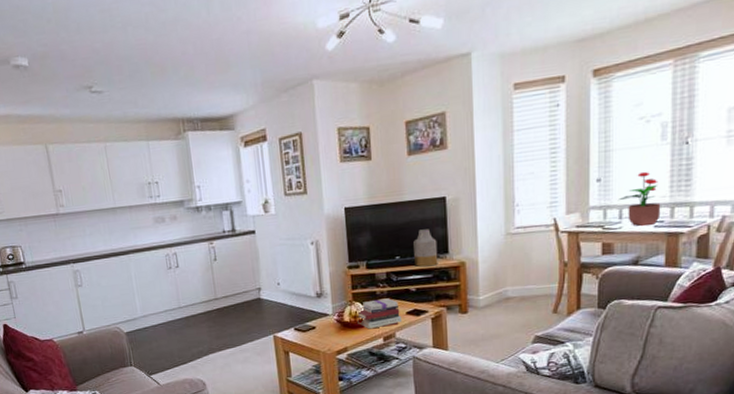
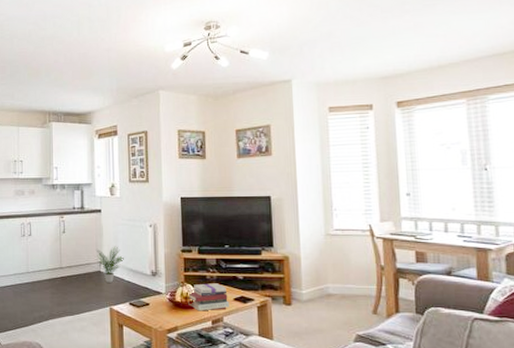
potted plant: none [254,269,285,311] -> present [97,246,124,284]
vase: present [413,229,438,267] -> none [241,223,264,257]
potted flower: present [619,172,661,226] -> none [428,191,468,239]

